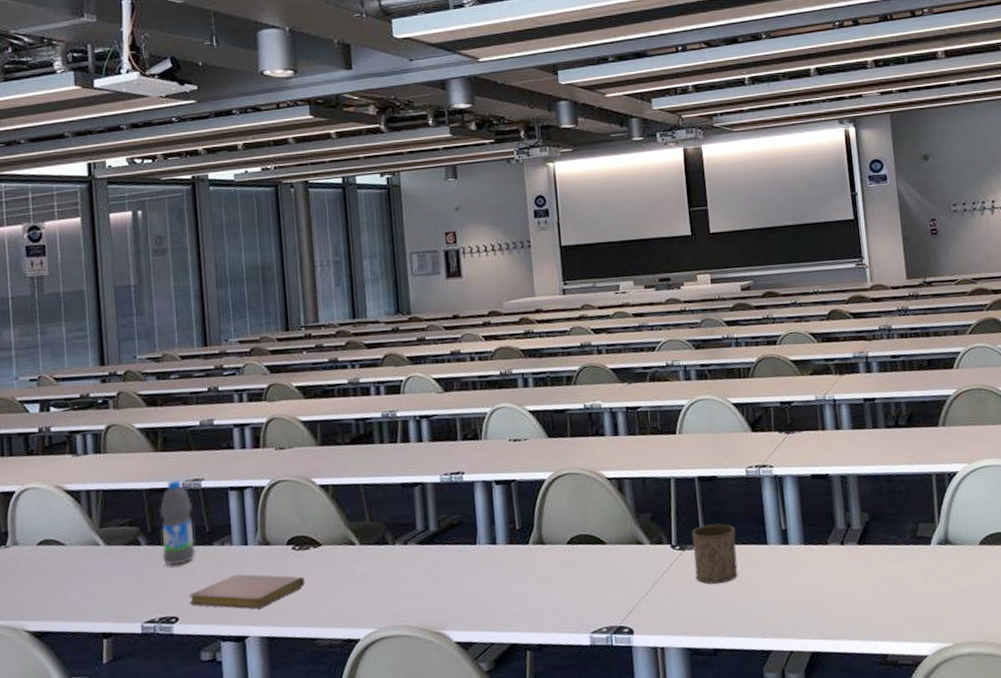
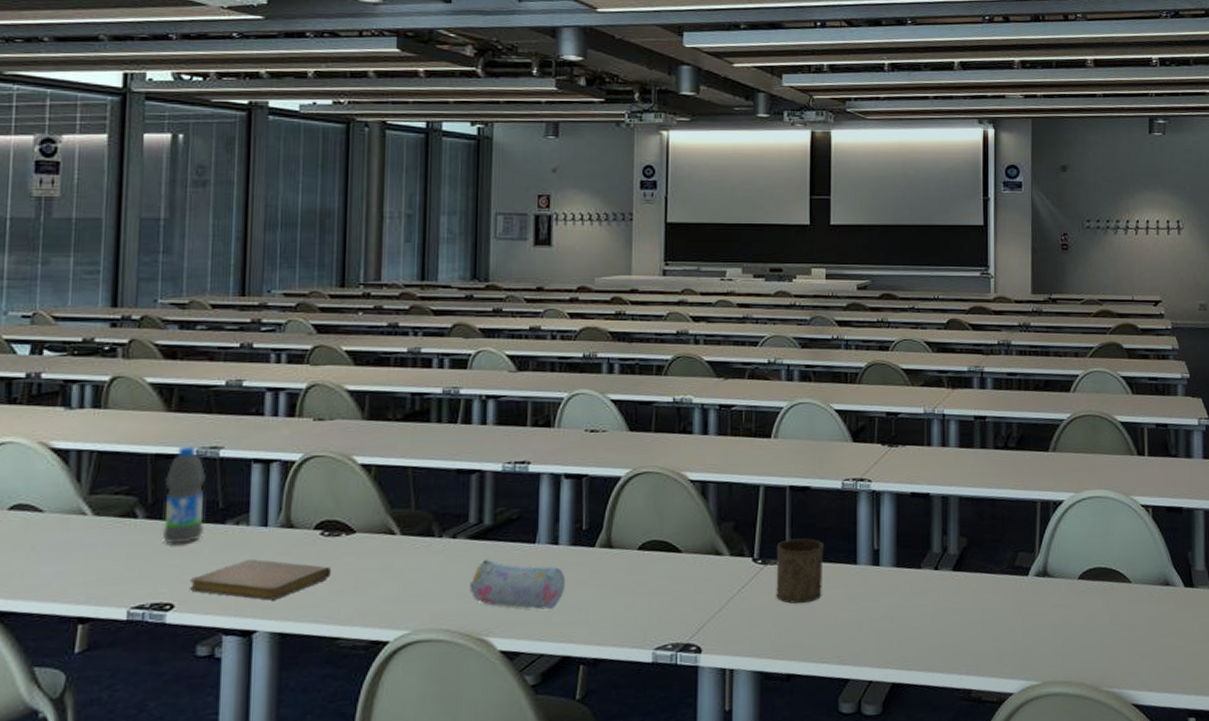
pencil case: none [423,561,507,604] -> present [470,559,566,610]

